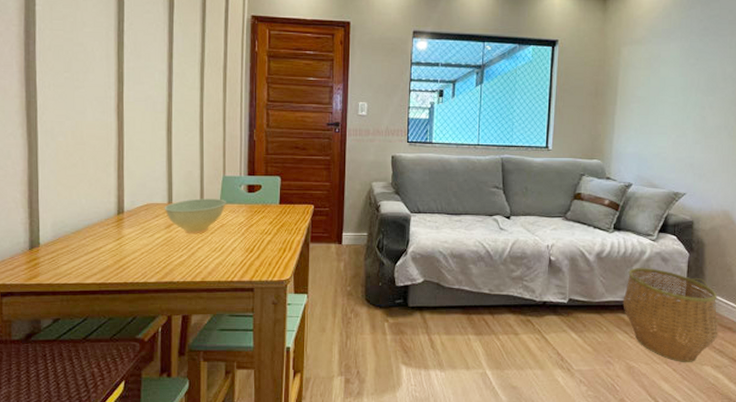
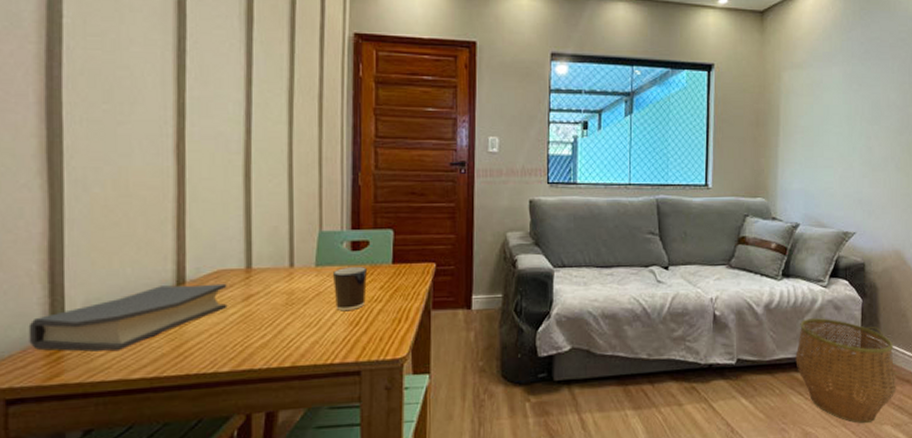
hardback book: none [15,214,154,262] -> present [28,283,228,352]
bowl: present [164,198,226,234] -> none [240,260,324,307]
mug: none [234,205,260,241] -> present [333,266,368,312]

